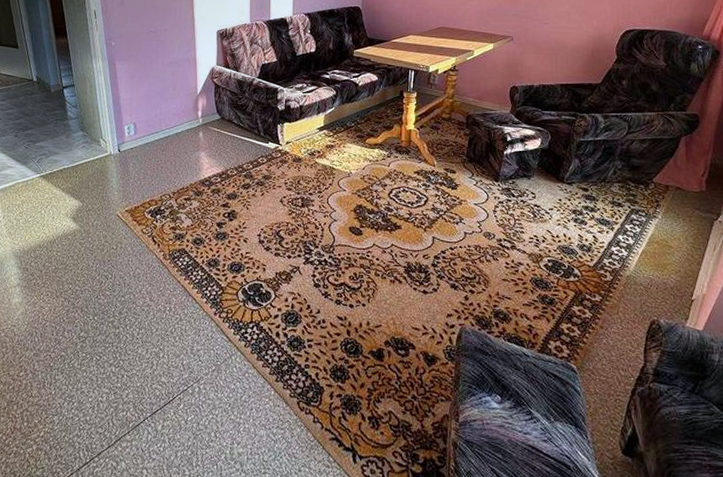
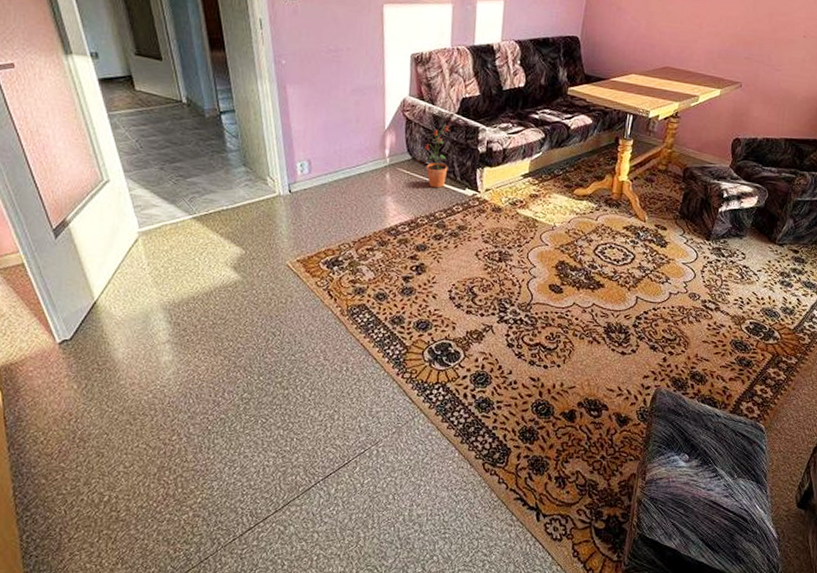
potted plant: none [231,88,253,143] -> present [424,125,450,188]

